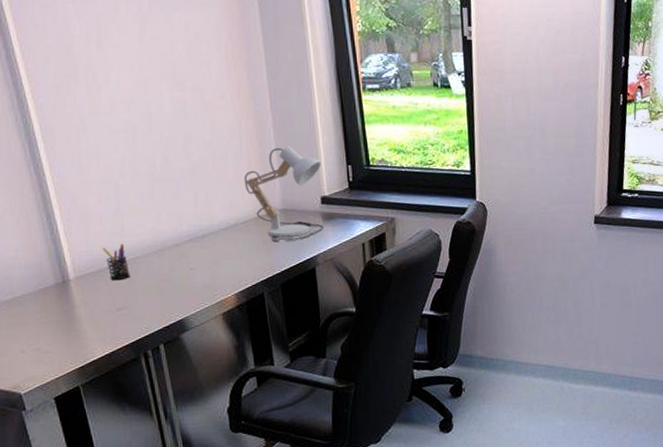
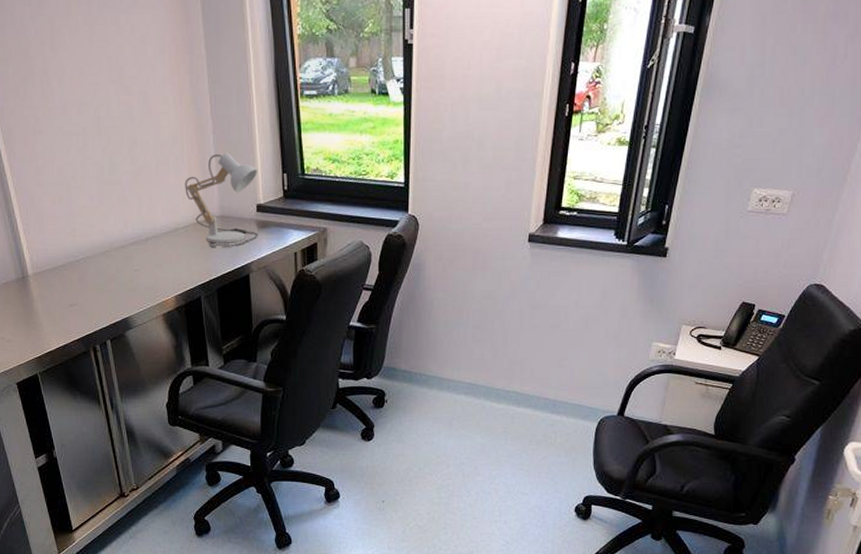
pen holder: present [102,243,130,281] -> none [56,243,81,278]

